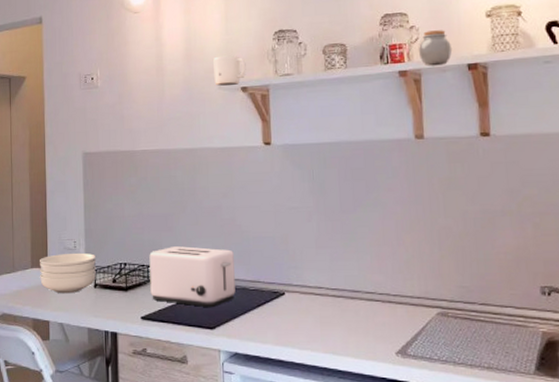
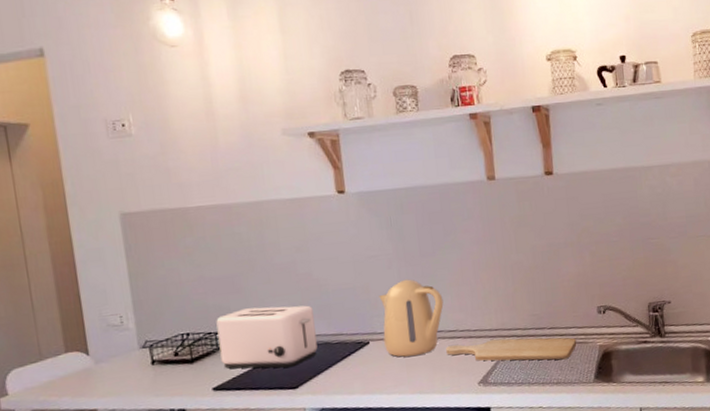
bowl: present [39,252,97,294] -> none [74,327,153,377]
mug: present [213,55,246,86] -> none [273,97,312,132]
kettle: none [297,234,362,314] -> present [379,279,444,357]
chopping board: none [363,308,514,342] -> present [446,337,577,361]
jar: present [418,30,453,66] -> none [486,72,518,109]

